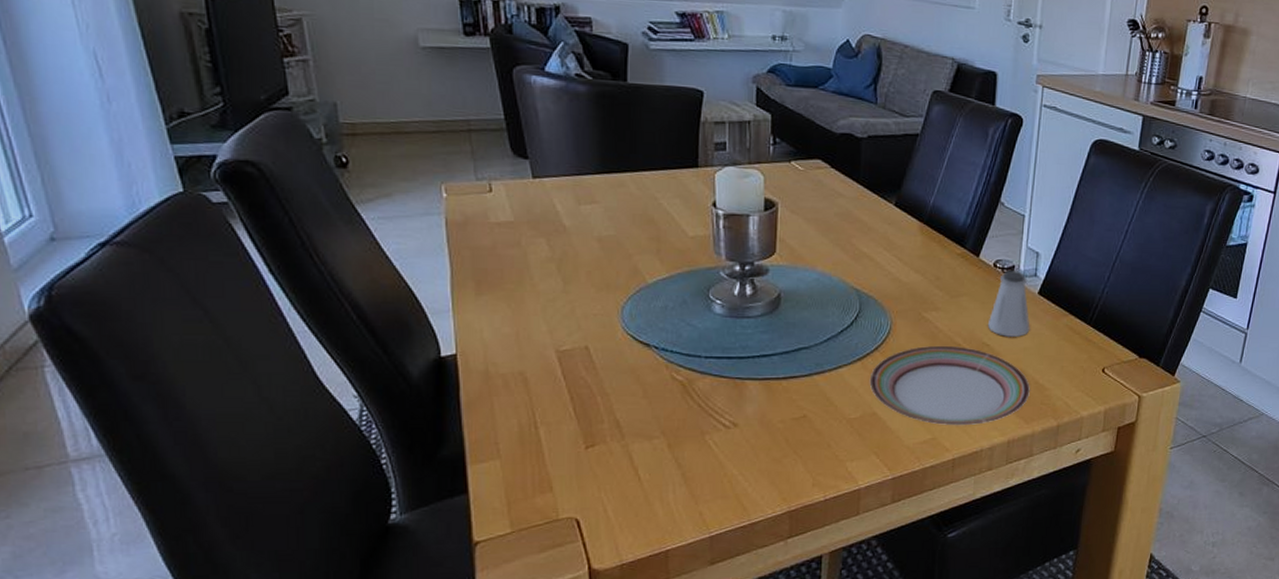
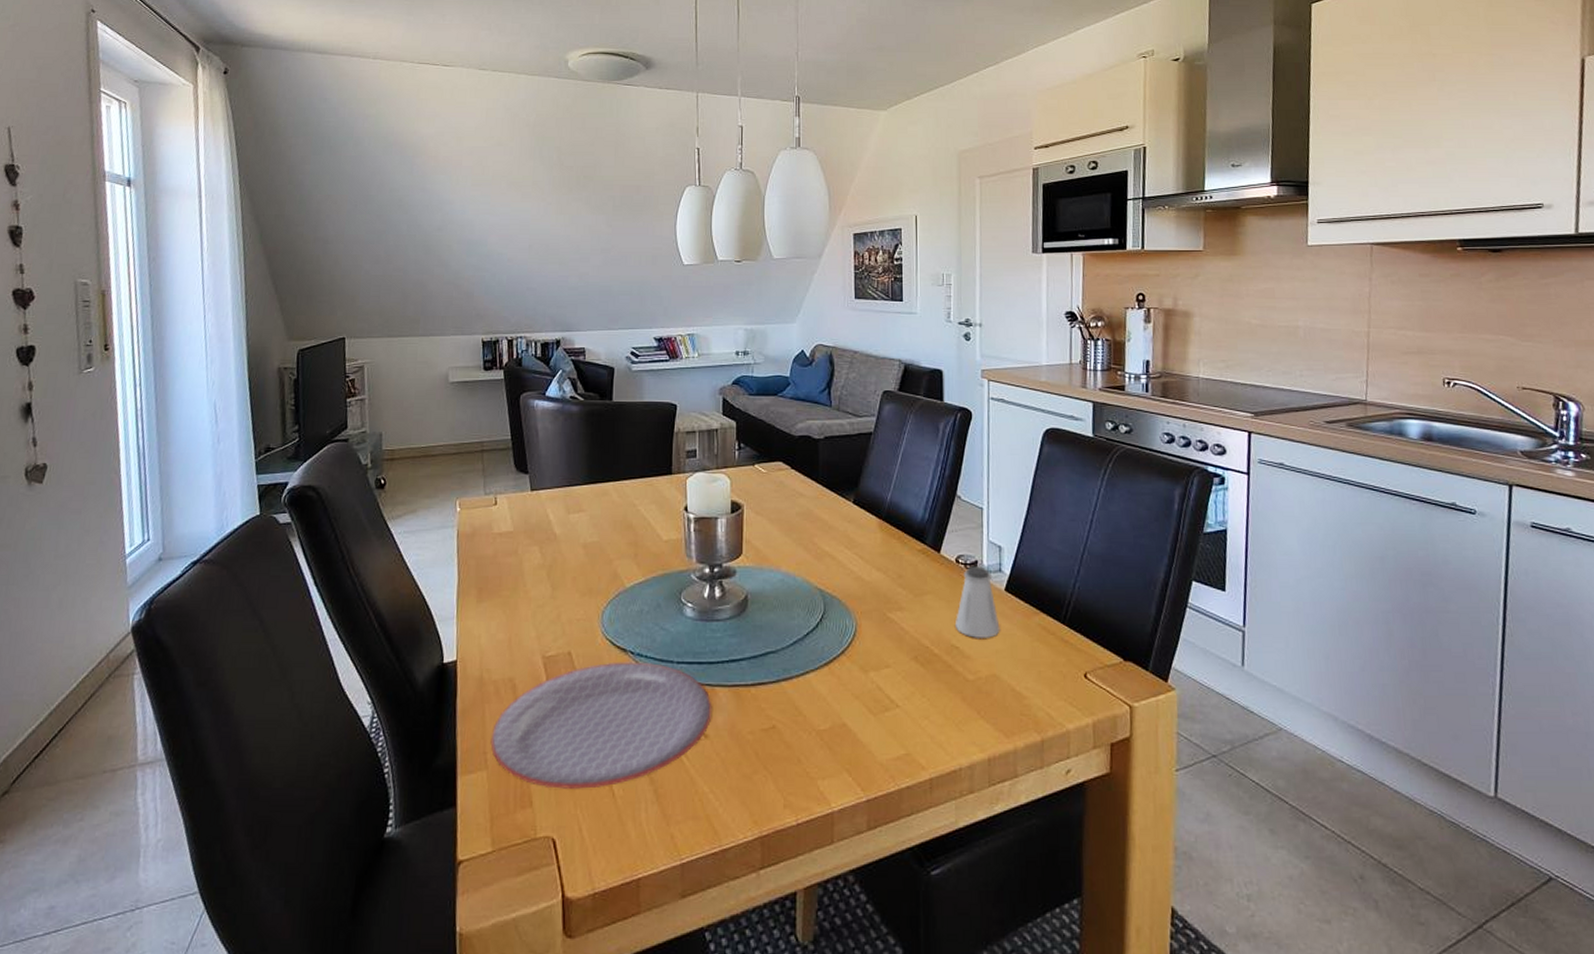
plate: none [502,356,742,475] -> present [490,662,712,789]
plate: present [869,346,1030,425] -> none [837,649,1007,739]

